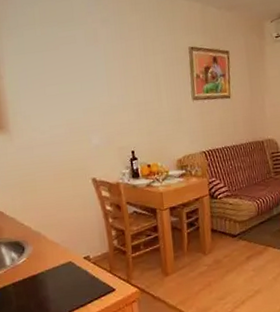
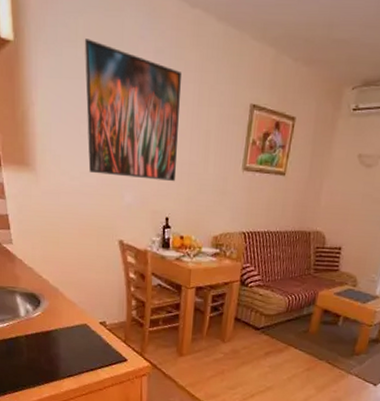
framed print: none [41,20,135,125] -> present [84,39,181,182]

